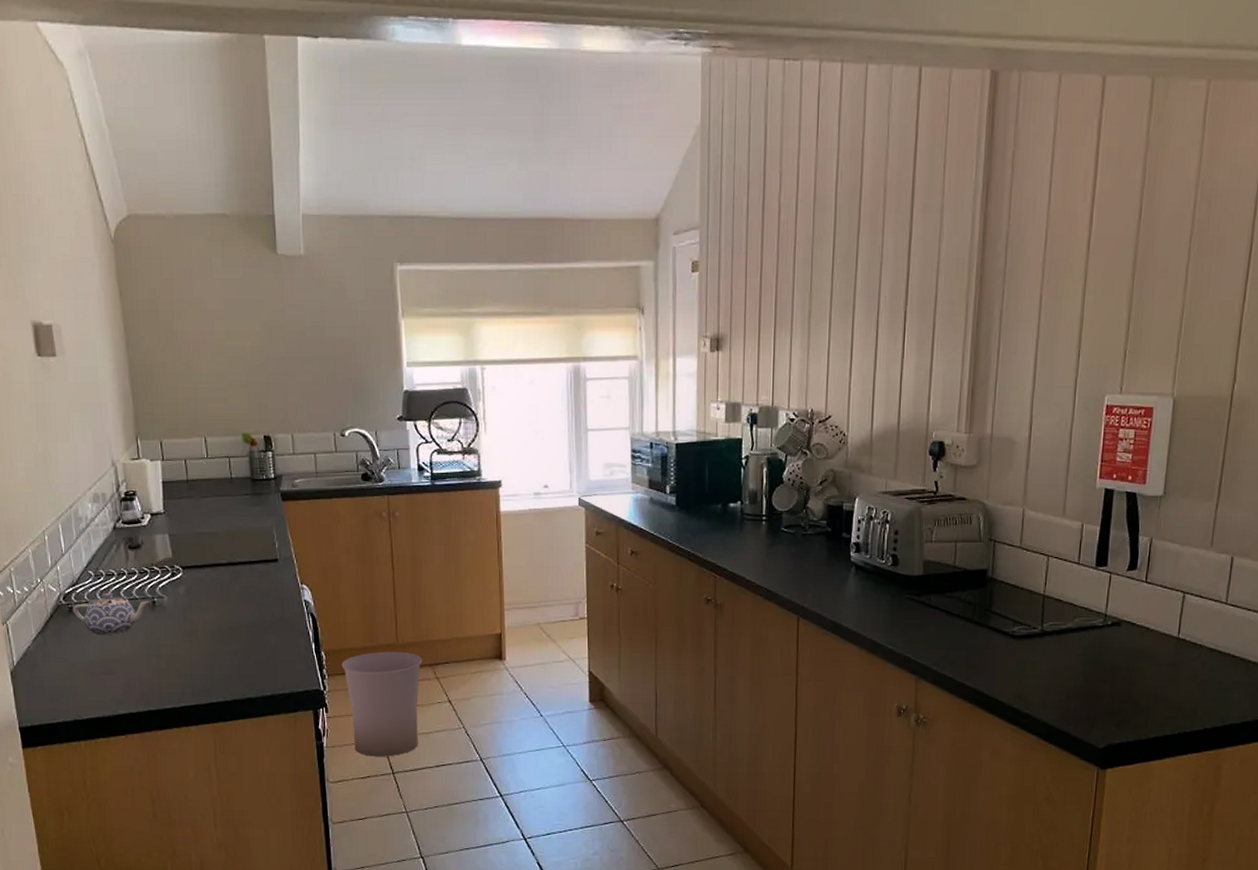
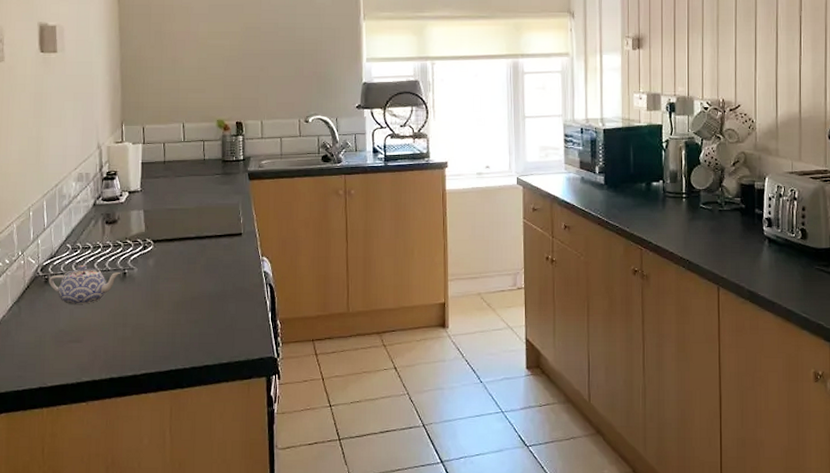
waste bin: present [342,651,423,757] -> none [295,320,371,423]

